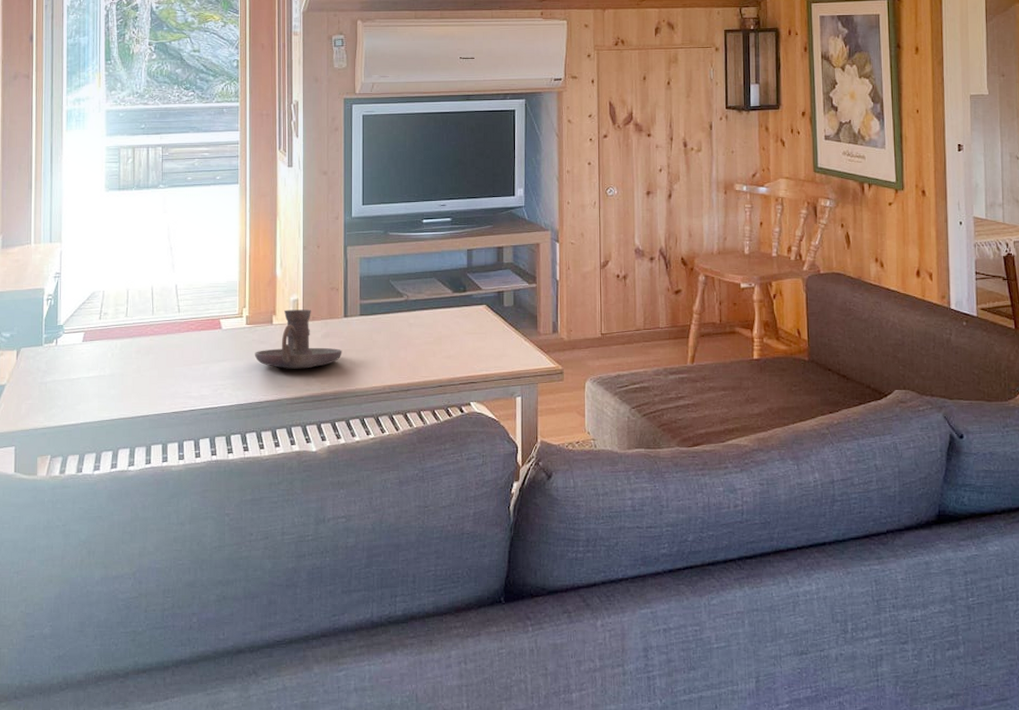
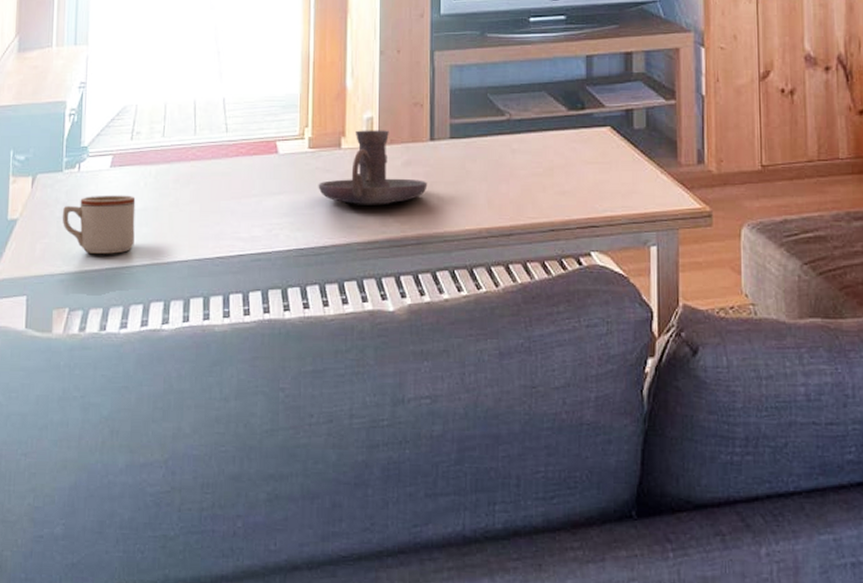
mug: none [43,364,105,411] -> present [62,195,136,254]

